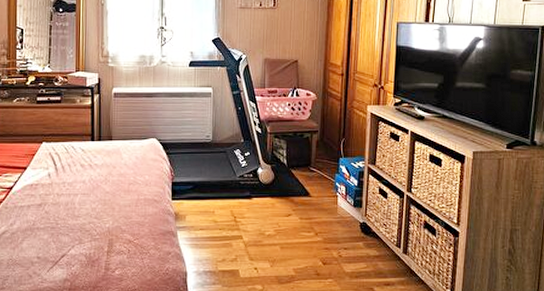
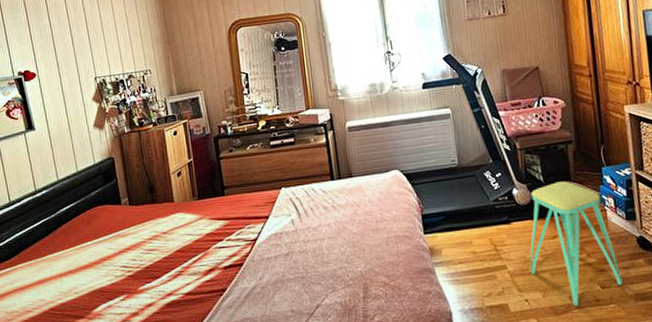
stool: none [262,166,342,277] -> present [529,181,623,306]

